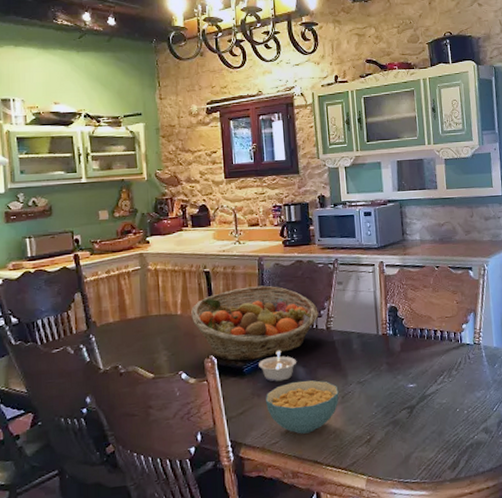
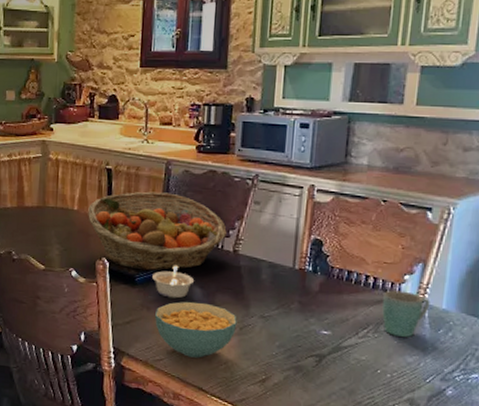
mug: none [450,337,485,377] -> present [382,290,431,337]

